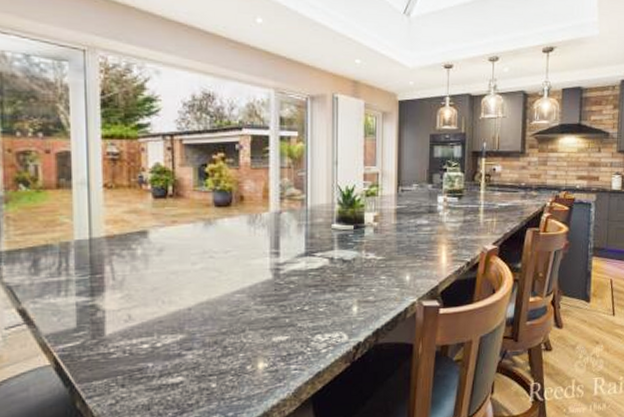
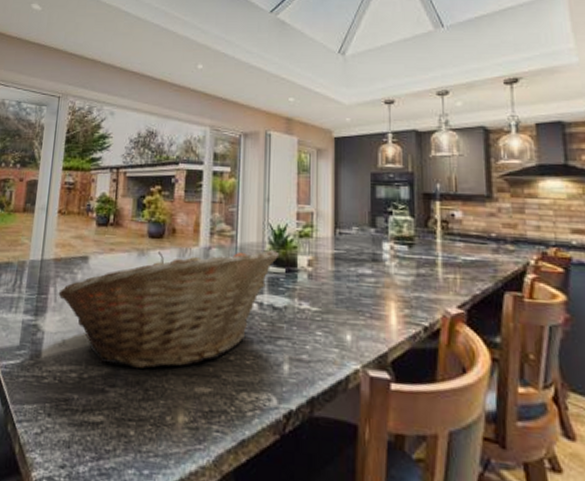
fruit basket: none [116,209,348,332] -> present [58,249,280,369]

